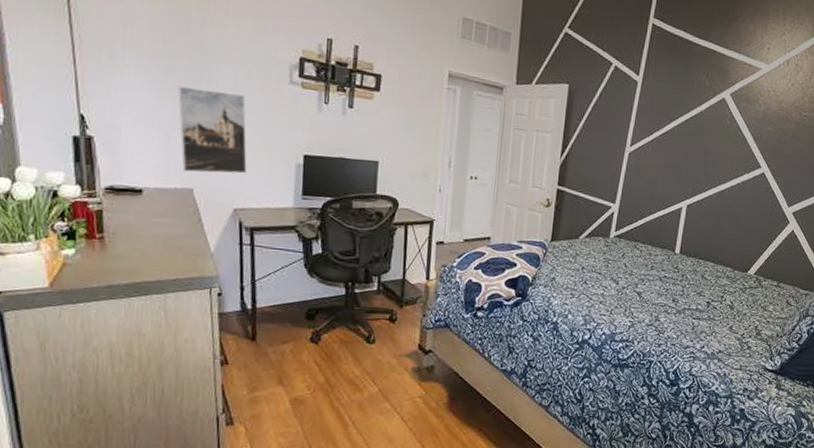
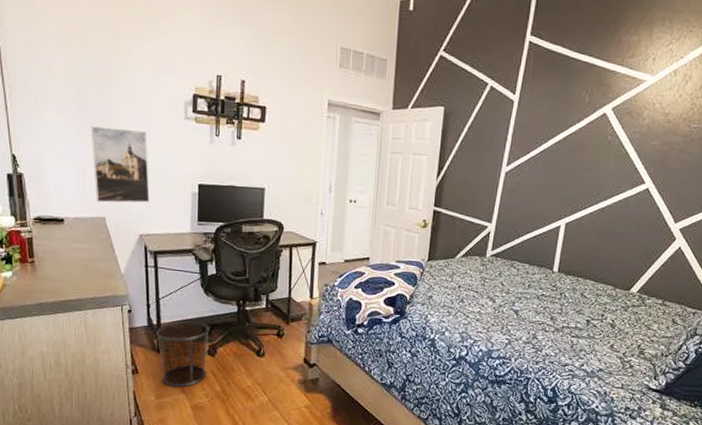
waste bin: none [250,304,313,379] -> present [155,320,209,387]

